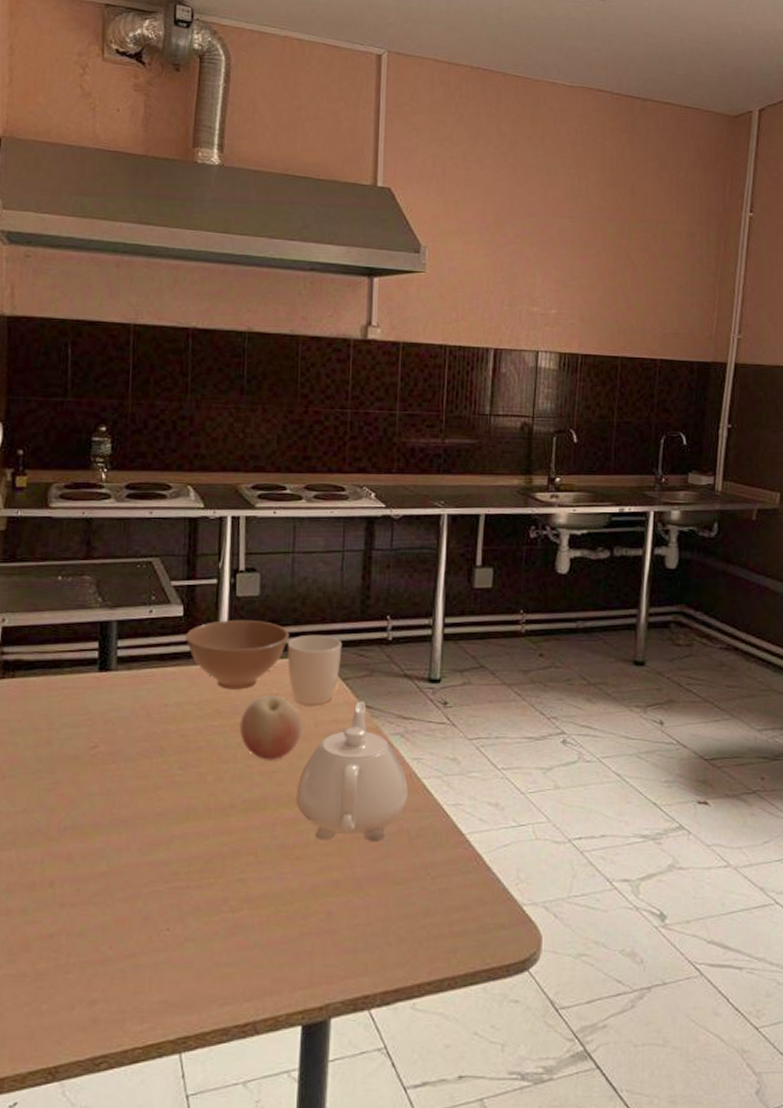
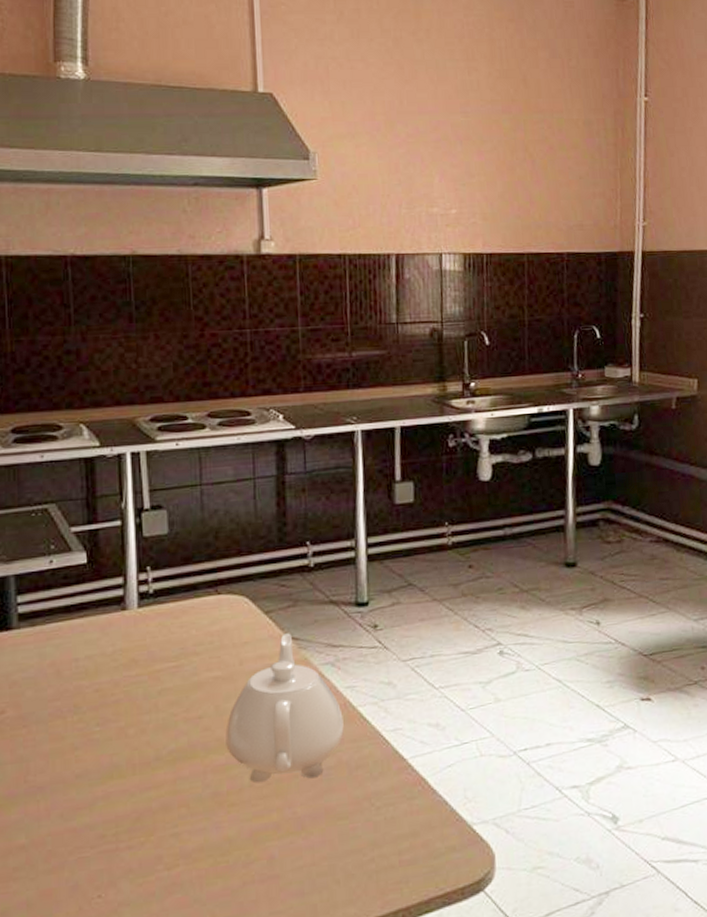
bowl: present [186,619,289,690] -> none [92,560,204,636]
fruit: present [239,694,302,760] -> none [158,636,226,706]
cup: present [287,634,343,706] -> none [202,568,262,645]

